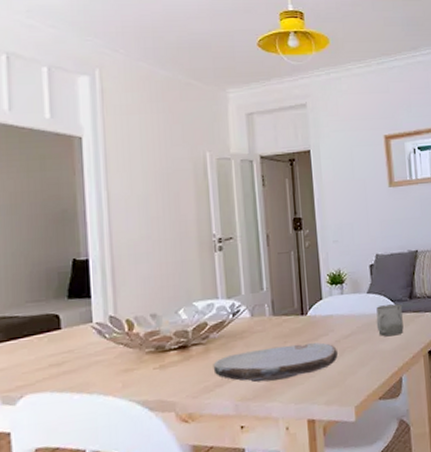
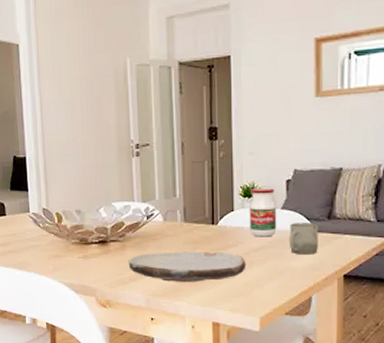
jar: none [337,273,365,324] -> present [249,187,277,237]

